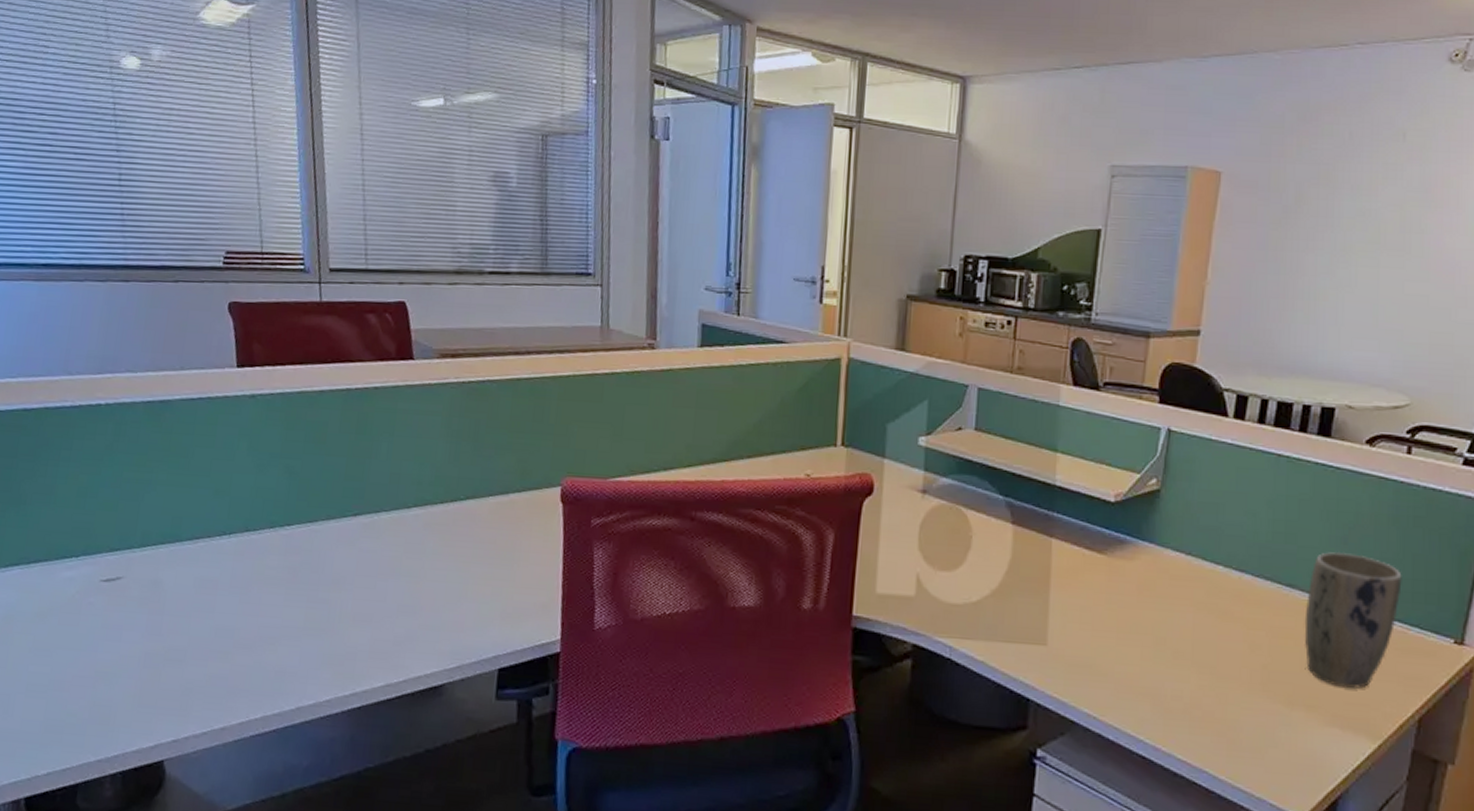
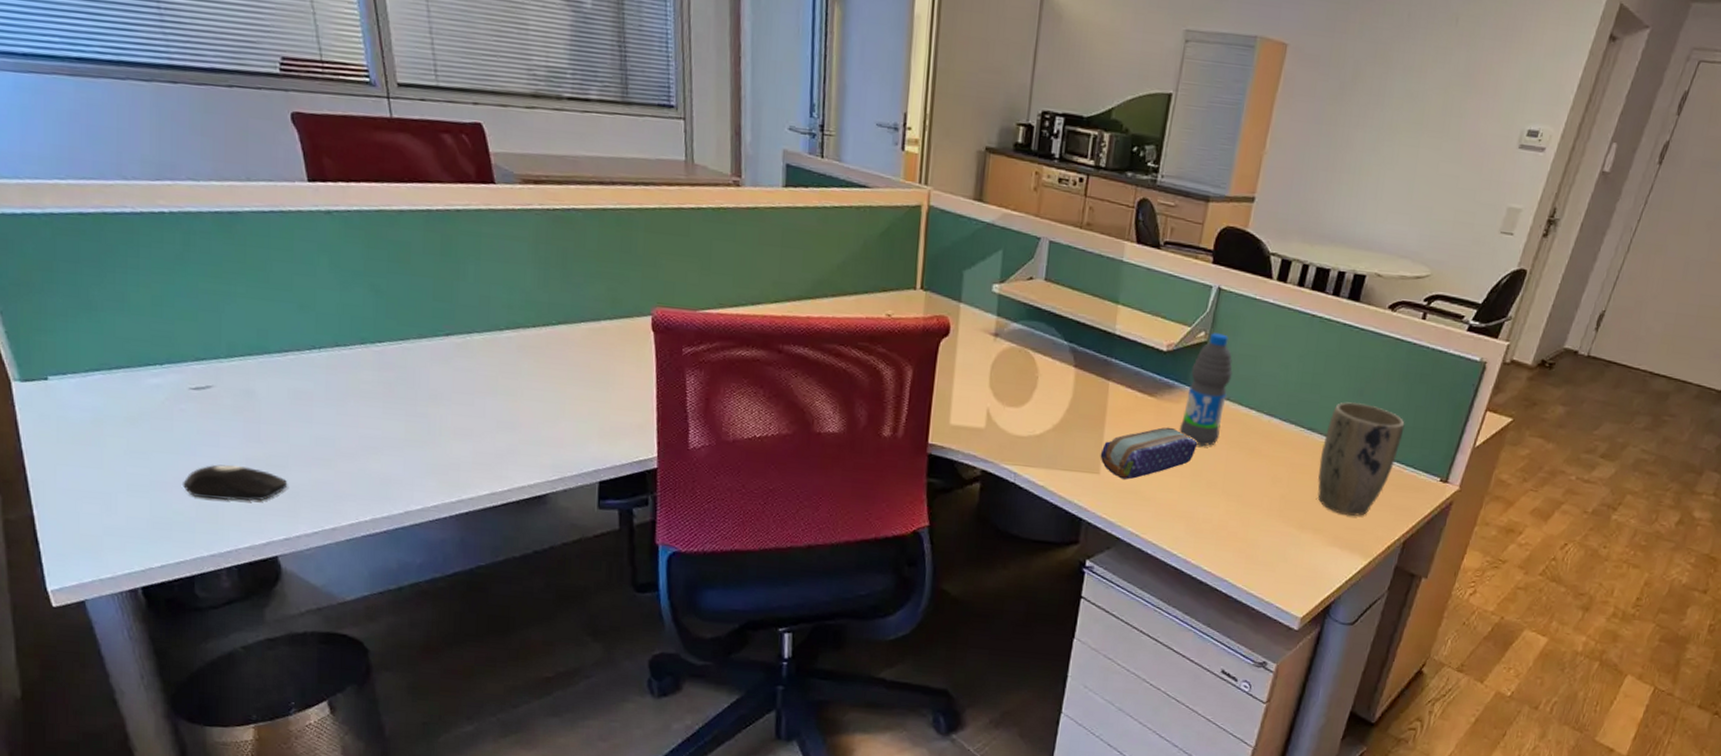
computer mouse: none [80,660,183,700] -> present [183,464,288,501]
pencil case: none [1046,588,1157,651] -> present [1100,427,1197,480]
water bottle: none [1135,479,1192,610] -> present [1179,333,1233,447]

